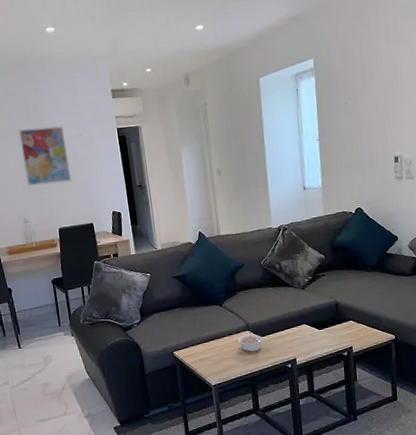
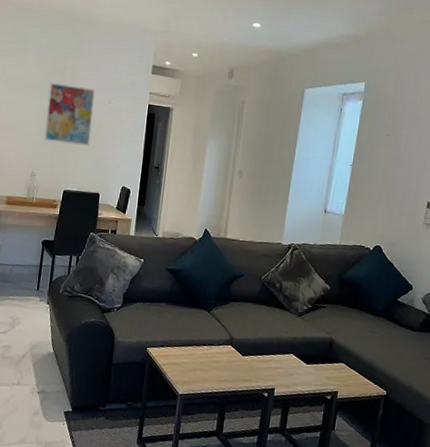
legume: present [237,331,264,352] -> none [217,346,245,370]

